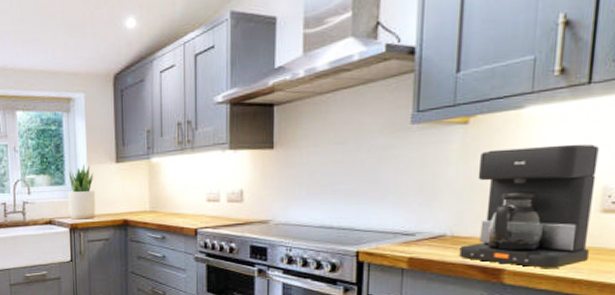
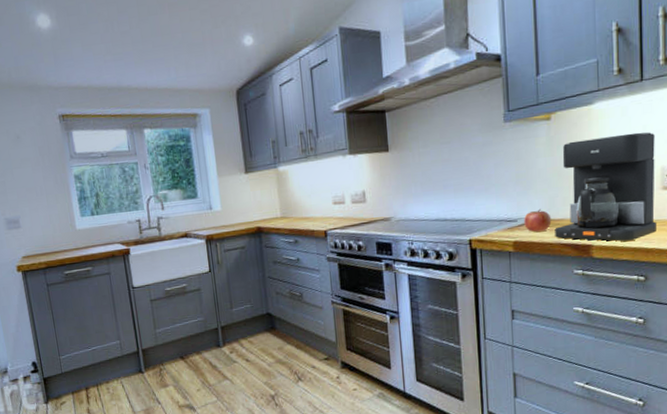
planter: present [68,164,96,220] -> none [200,177,230,231]
fruit: none [423,223,457,250] -> present [524,208,552,233]

